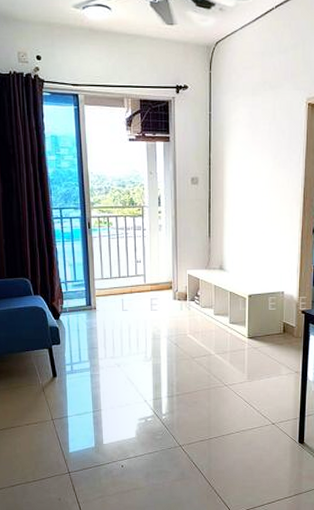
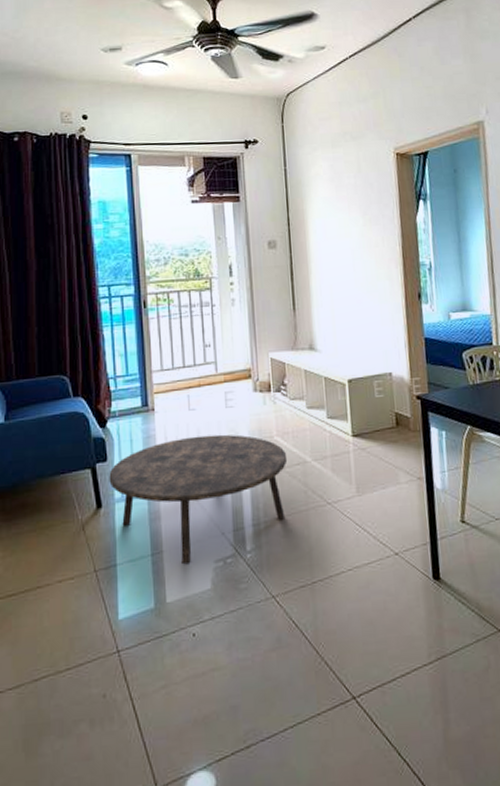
coffee table: none [62,330,197,420] -> present [109,434,288,565]

